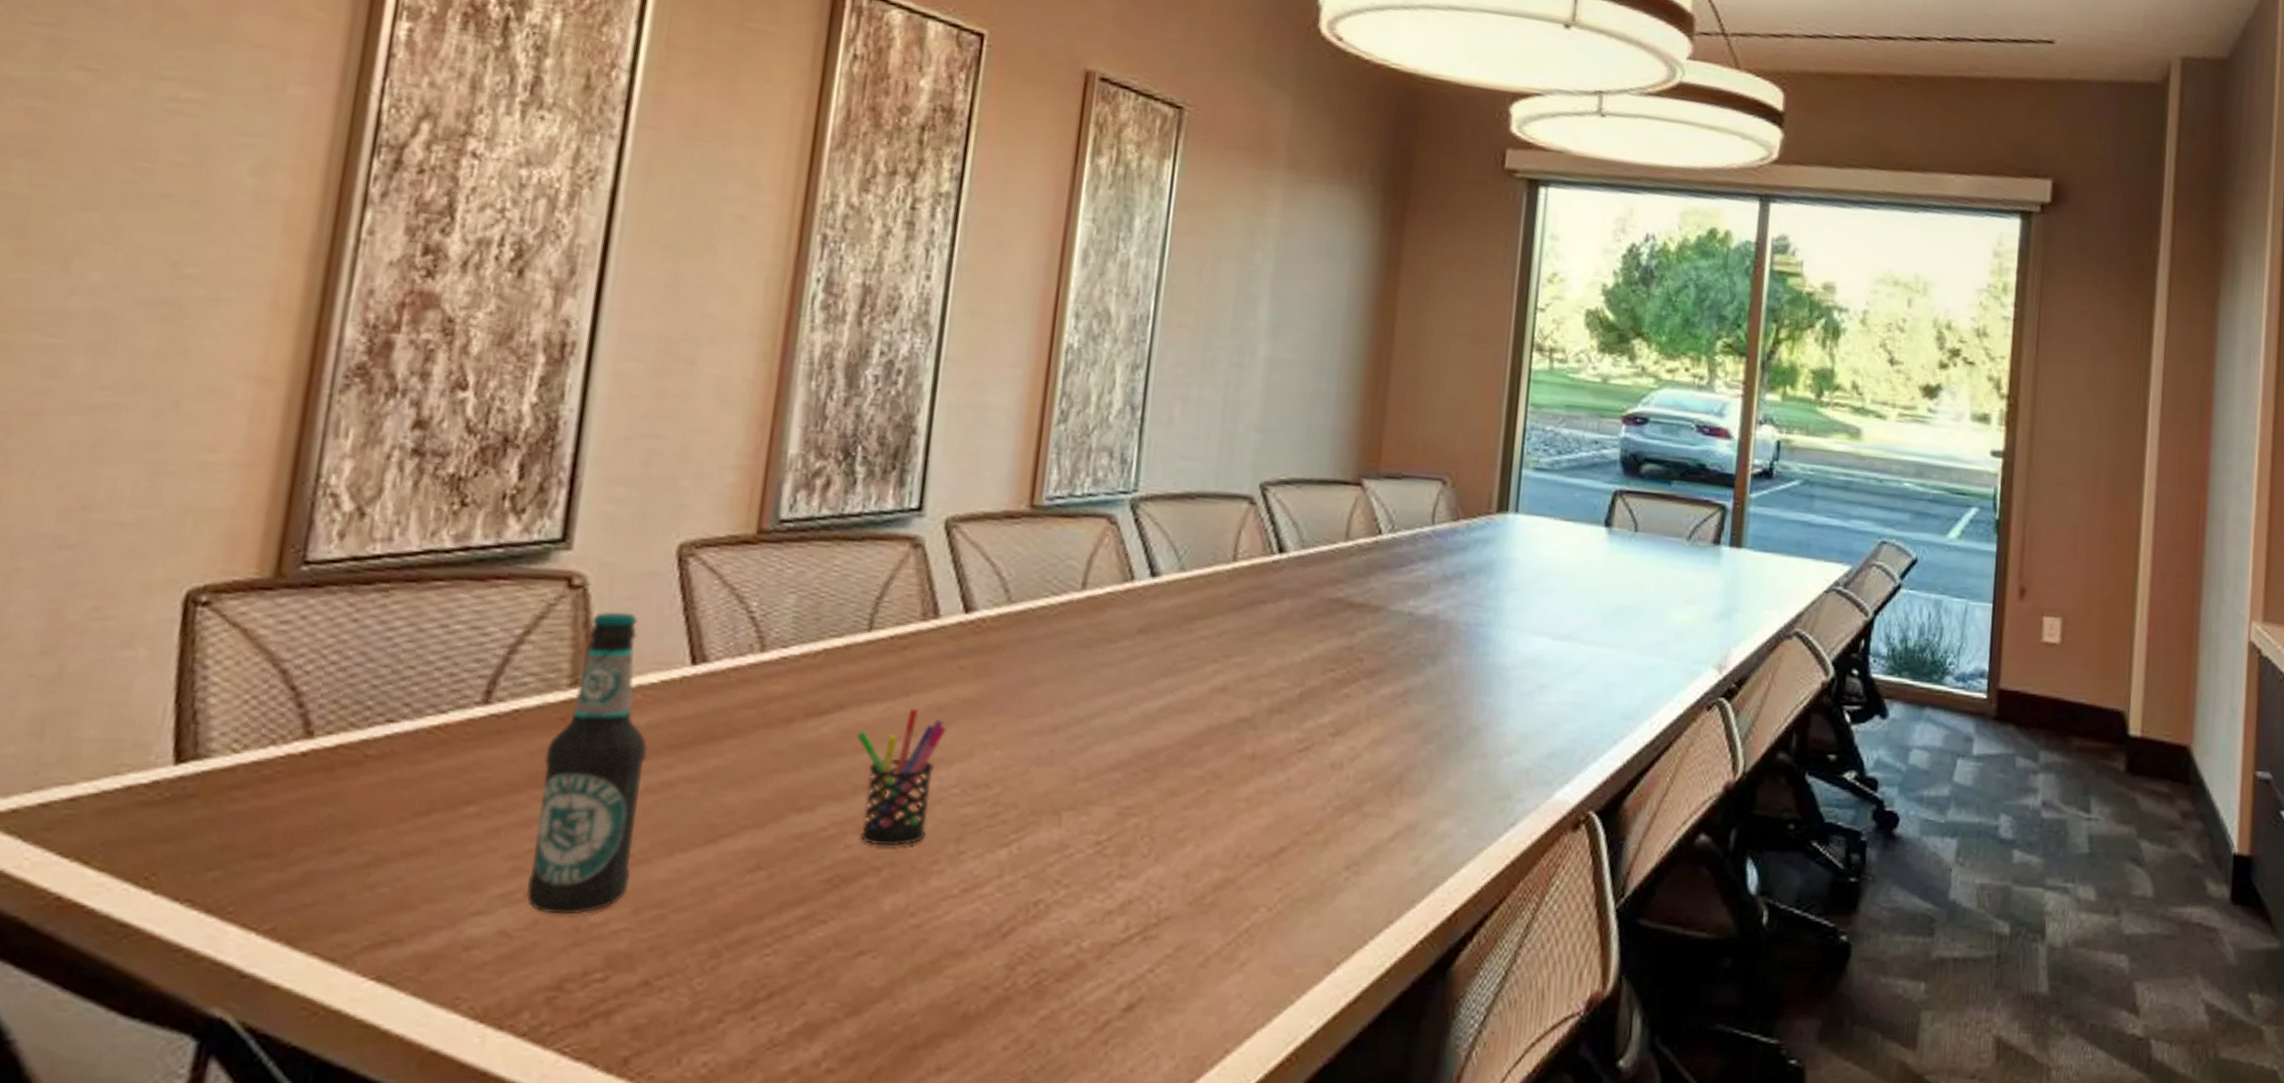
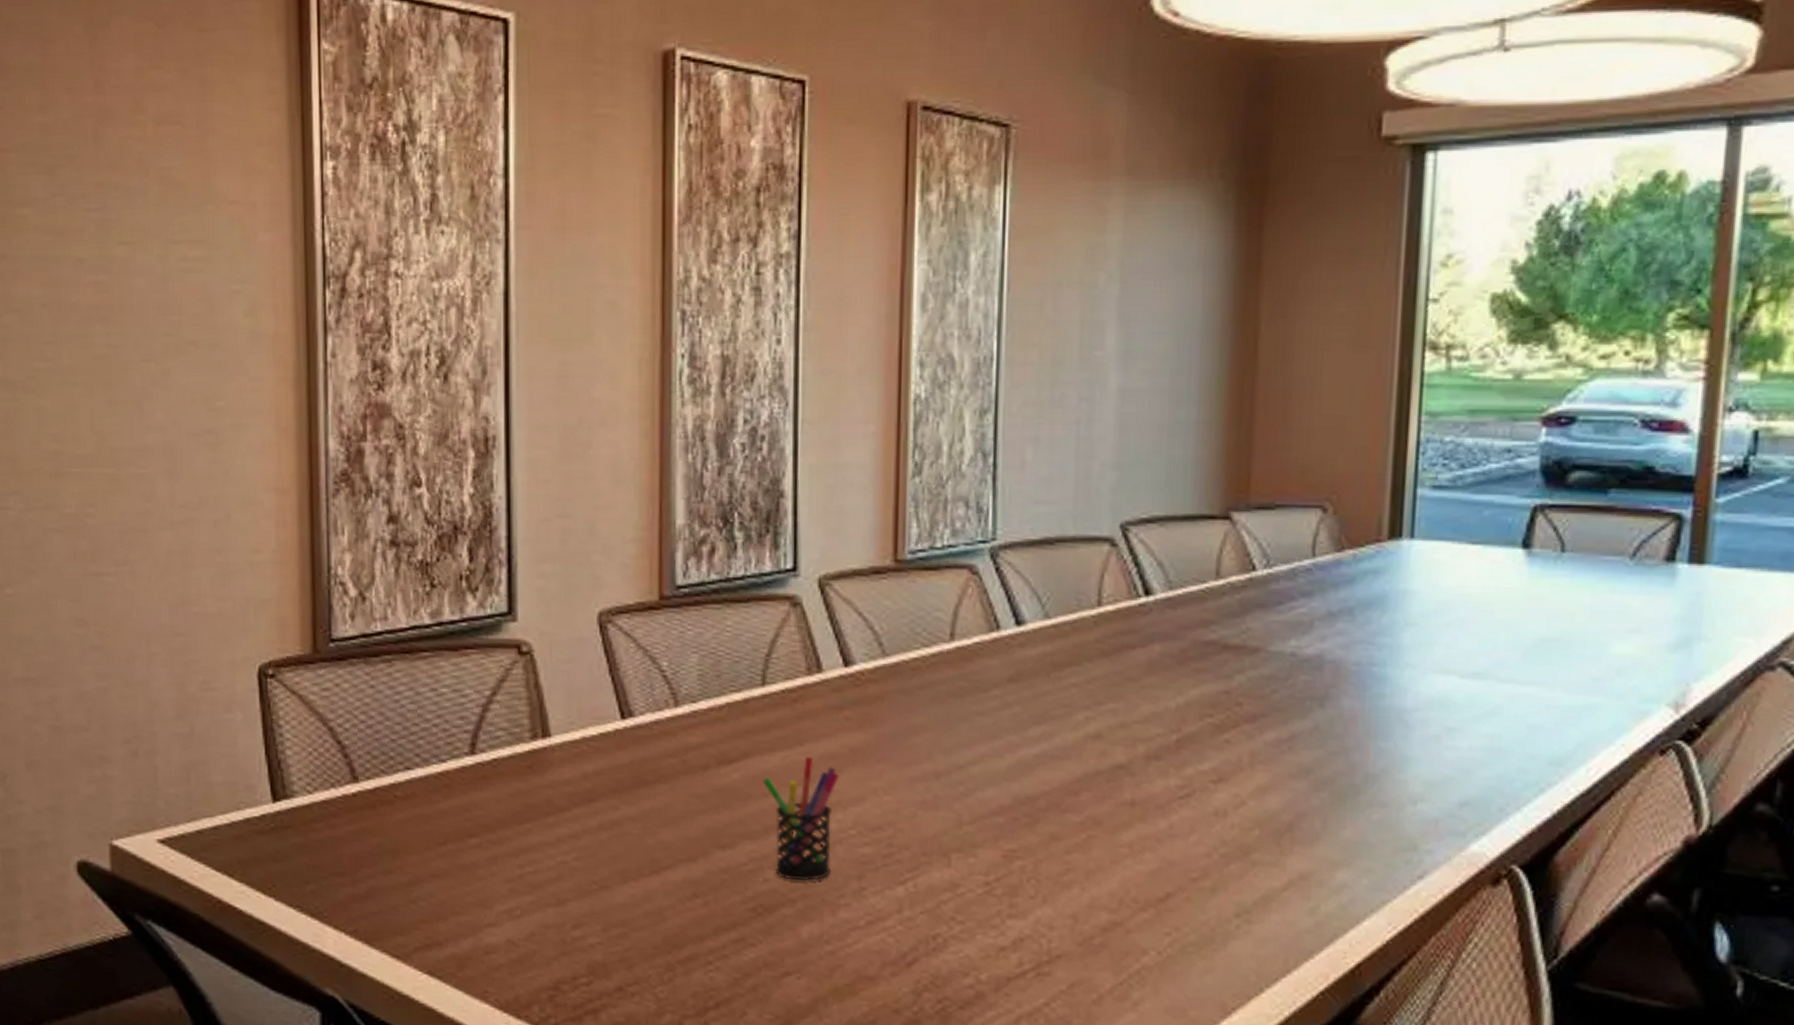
bottle: present [526,611,648,915] -> none [521,674,597,930]

